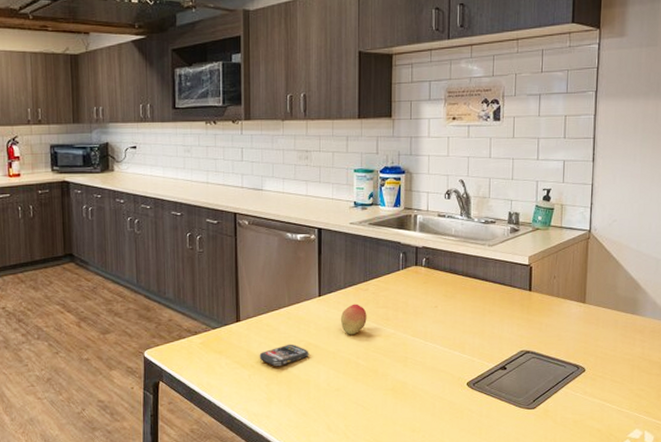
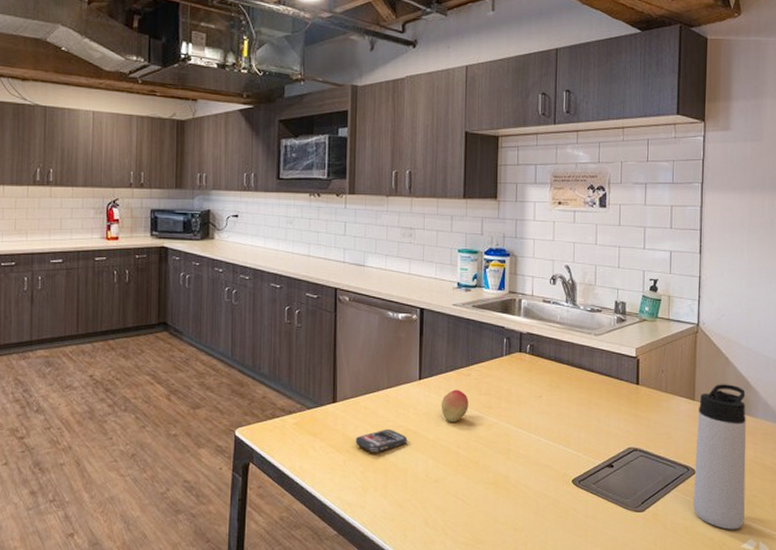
thermos bottle: none [582,286,635,422] -> present [693,384,746,530]

